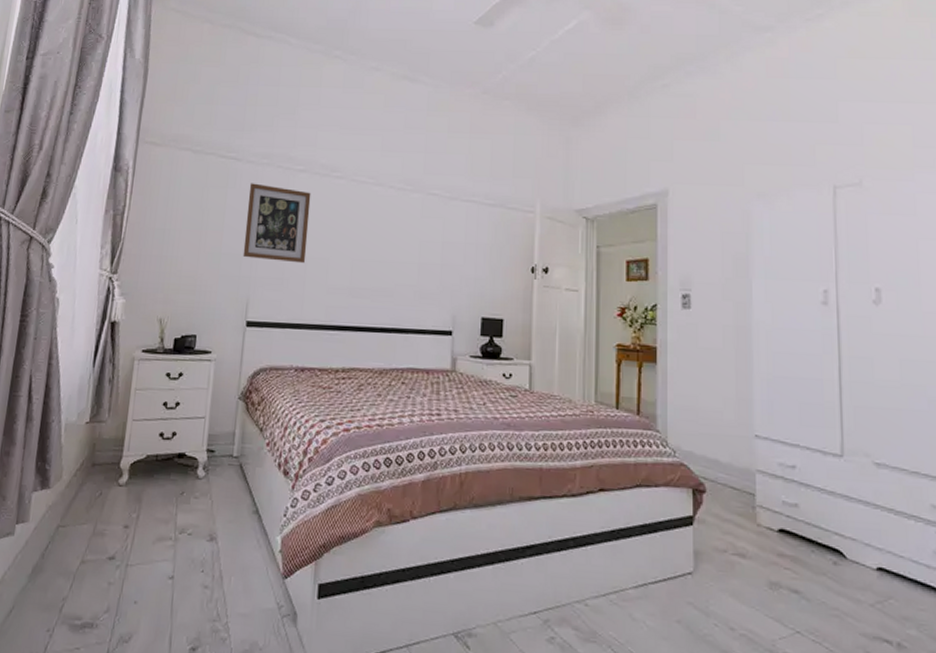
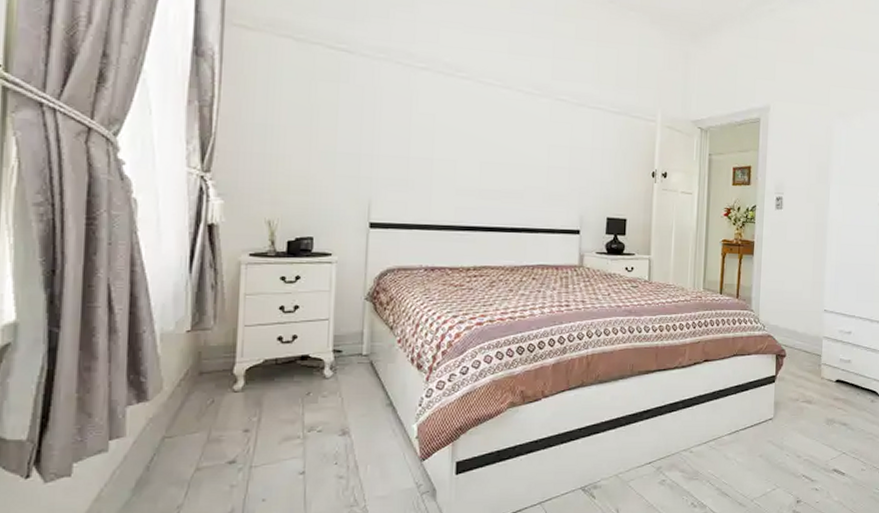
wall art: present [242,183,311,264] -> none [361,78,435,165]

